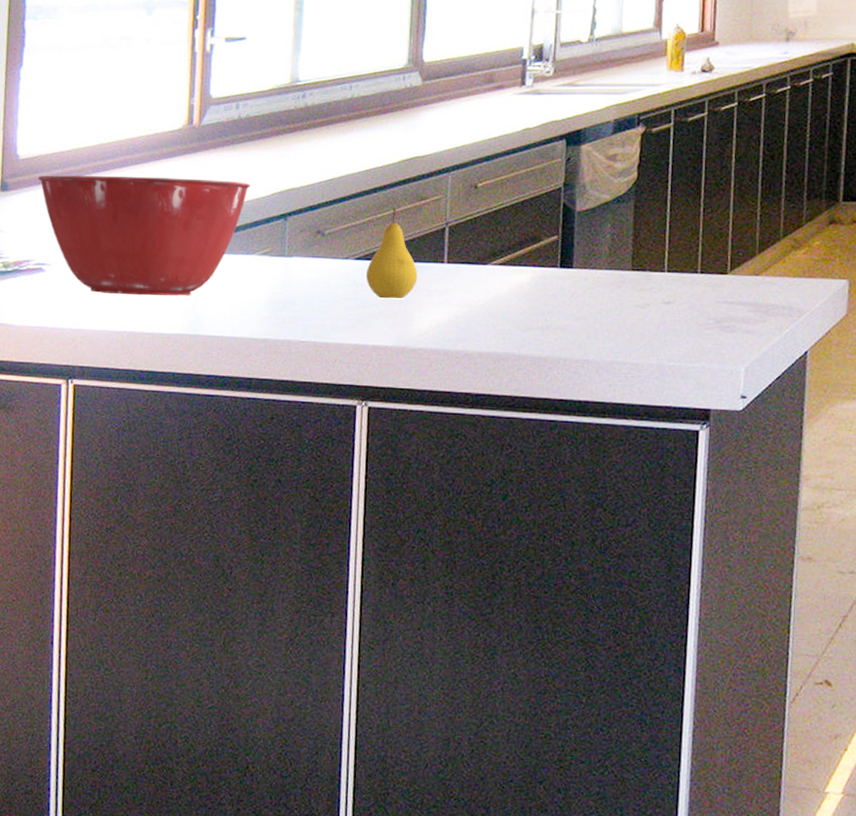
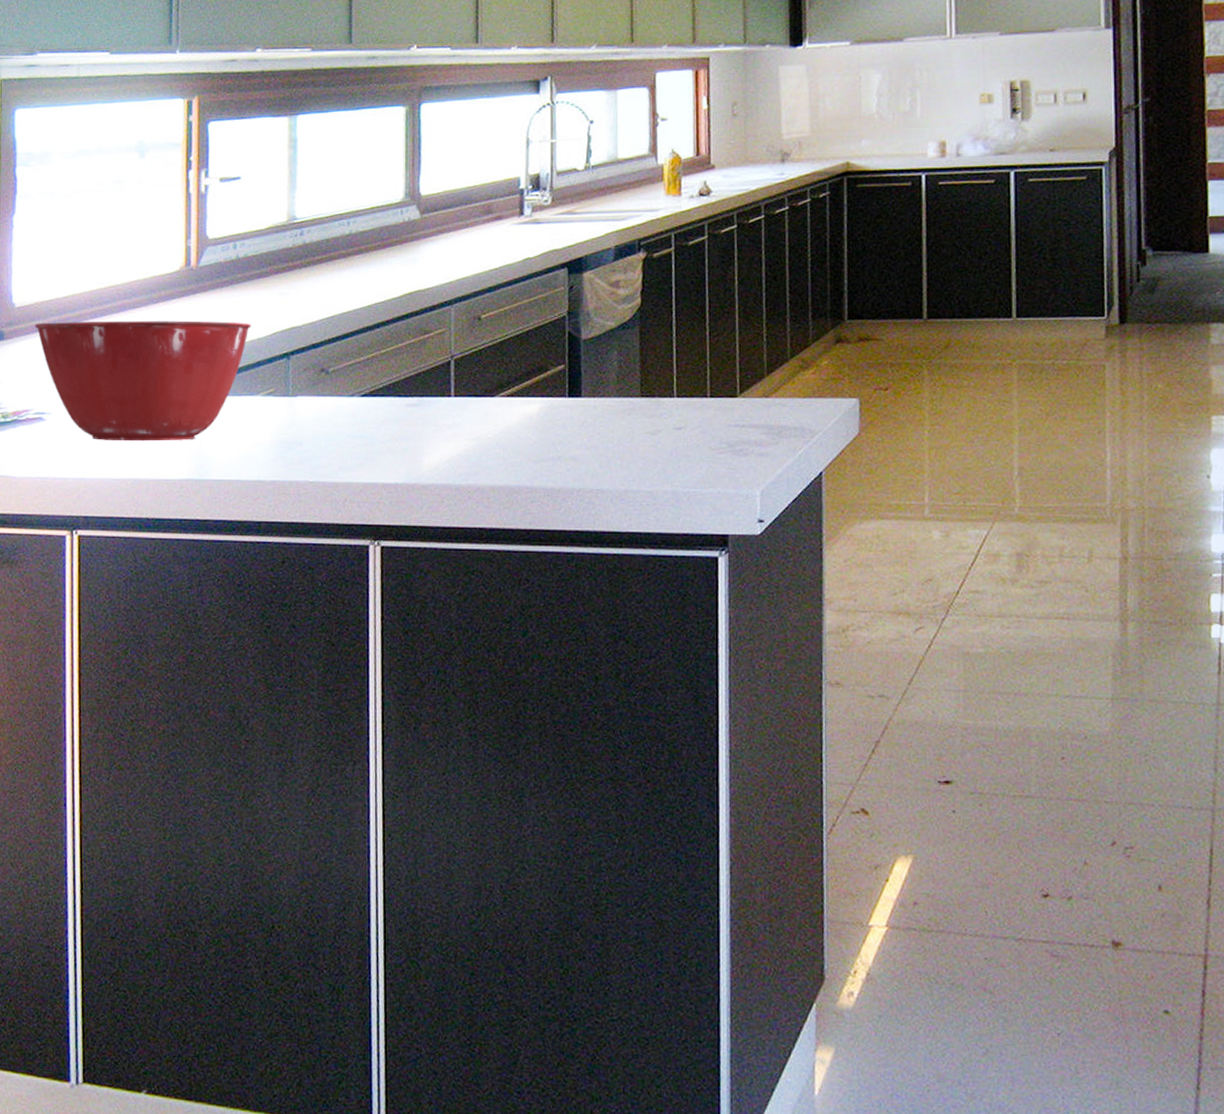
fruit: present [365,206,418,299] -> none [372,340,425,435]

